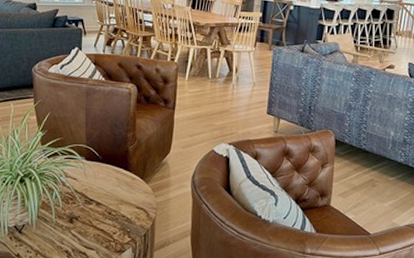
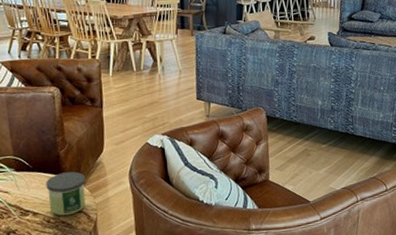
candle: none [112,168,149,210] -> present [46,171,86,216]

